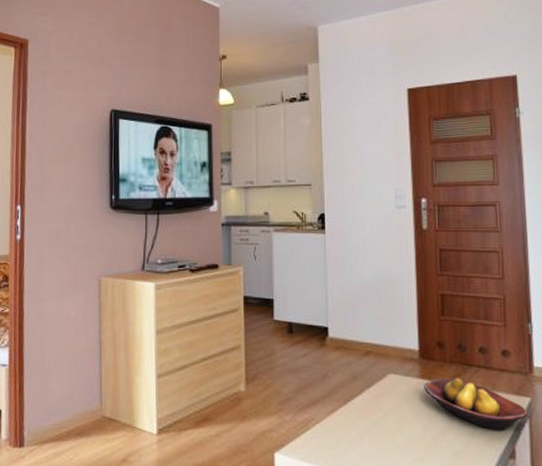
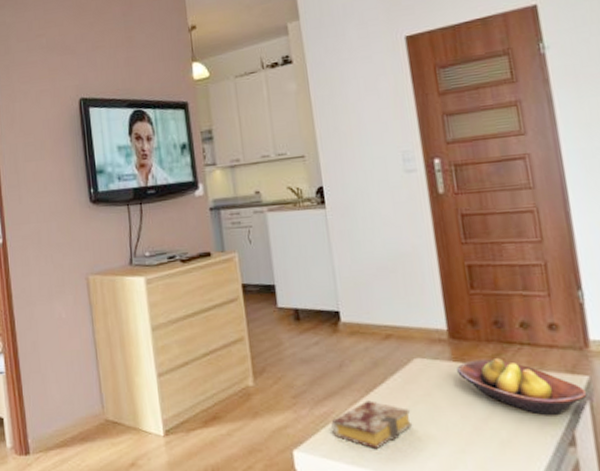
book: none [311,410,382,454] -> present [331,400,413,448]

